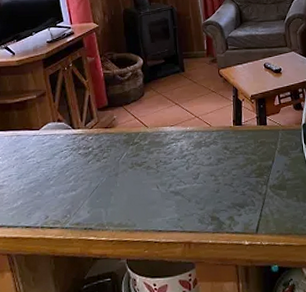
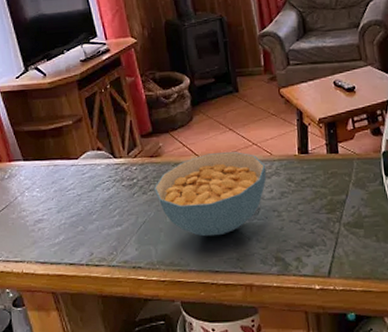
cereal bowl: none [108,123,205,199] -> present [154,151,266,237]

